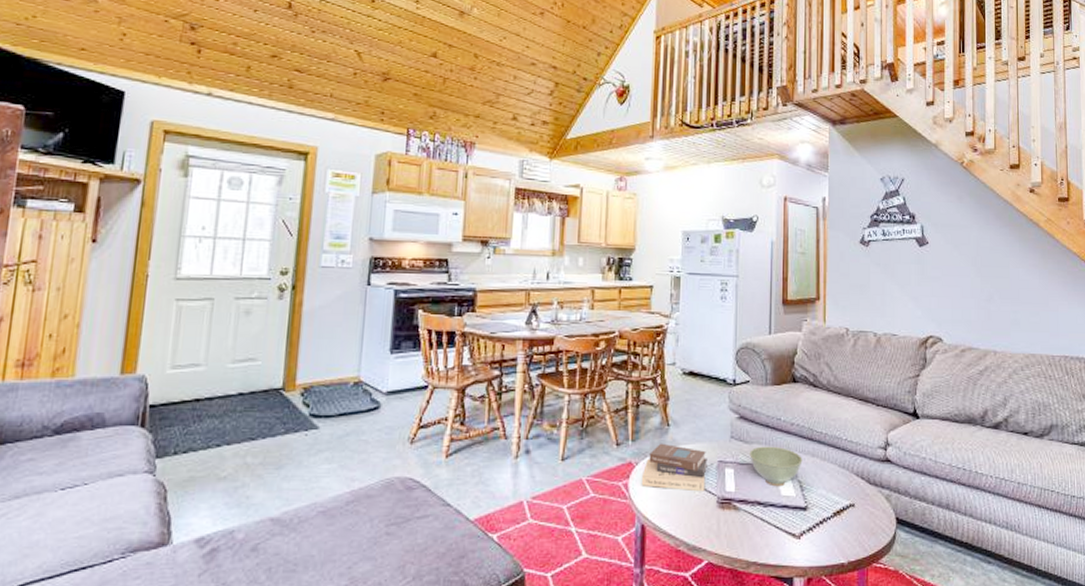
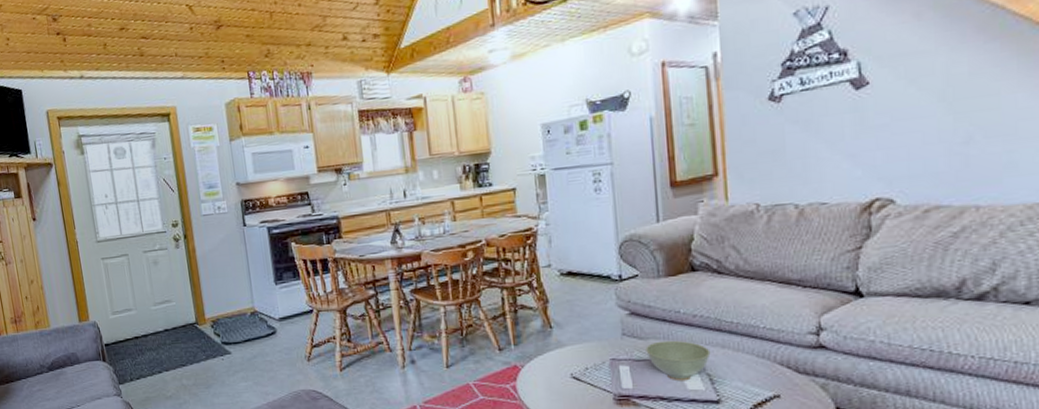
books: present [641,443,708,492] -> none [529,345,599,390]

